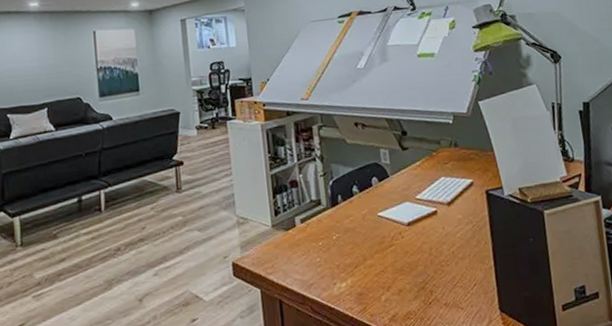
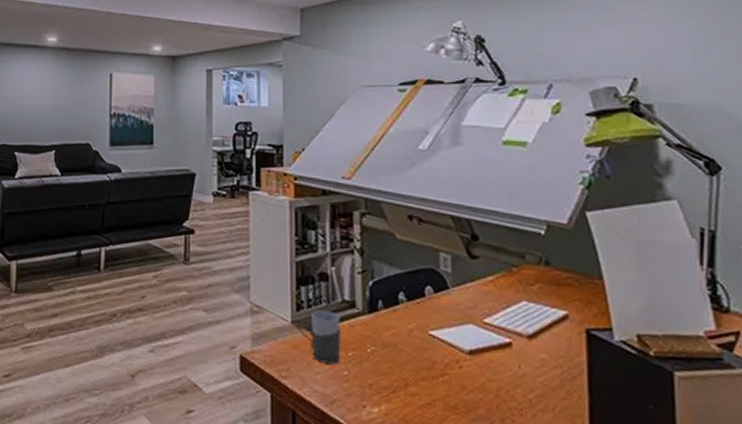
mug: none [276,211,313,256] -> present [297,310,341,365]

